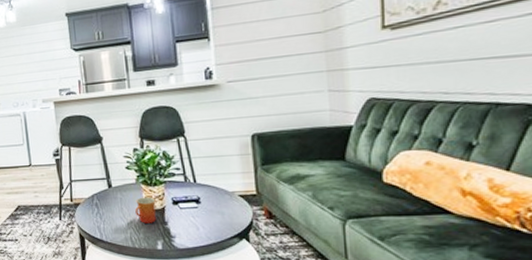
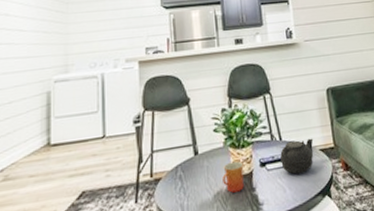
teapot: none [193,183,232,216] -> present [279,138,314,175]

